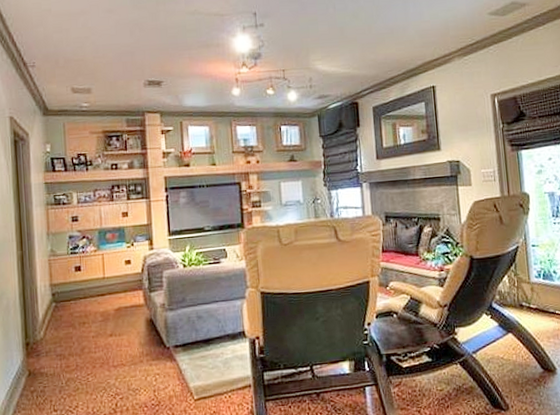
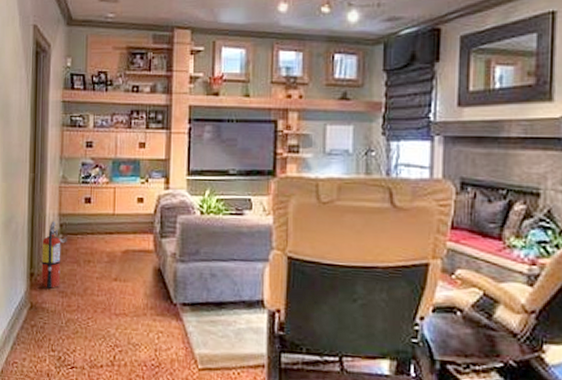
fire extinguisher: none [35,291,61,354] -> present [41,221,67,289]

